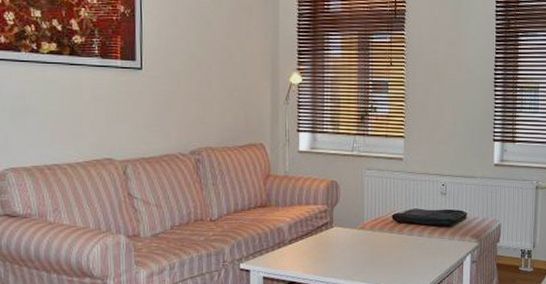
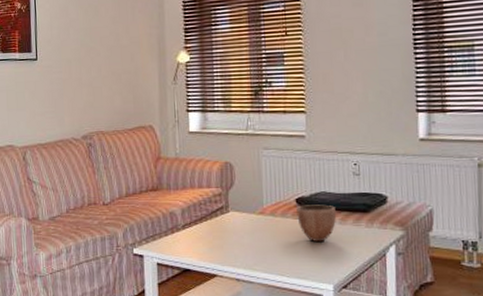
decorative bowl: none [393,220,425,254] -> present [296,204,336,243]

